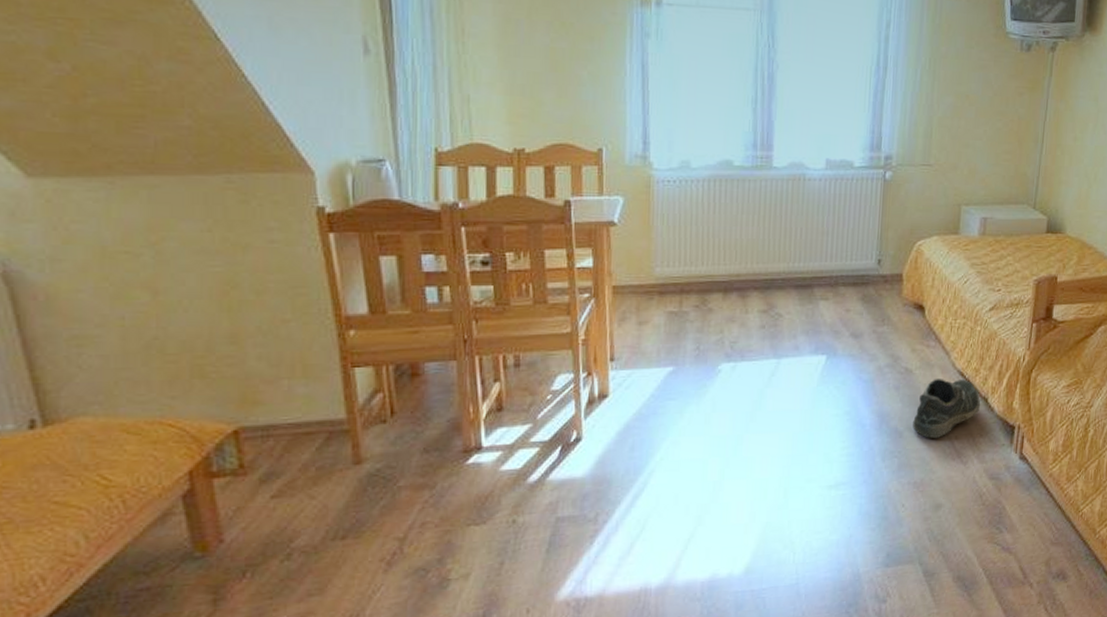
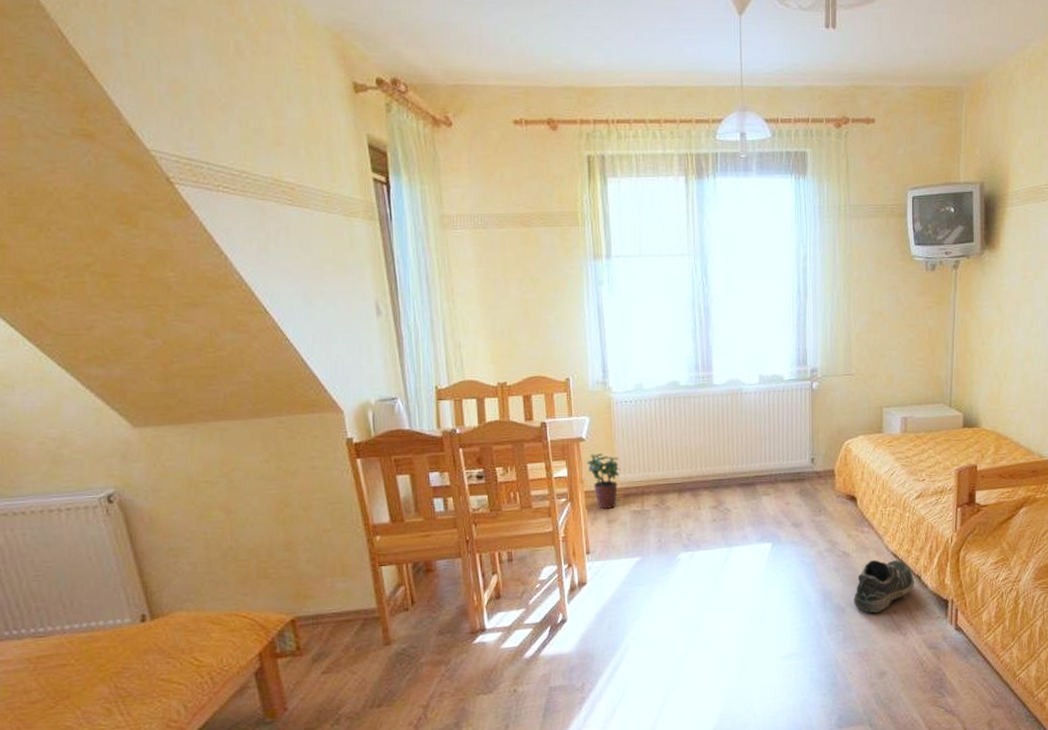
potted plant: none [616,242,658,308] -> present [586,453,621,509]

